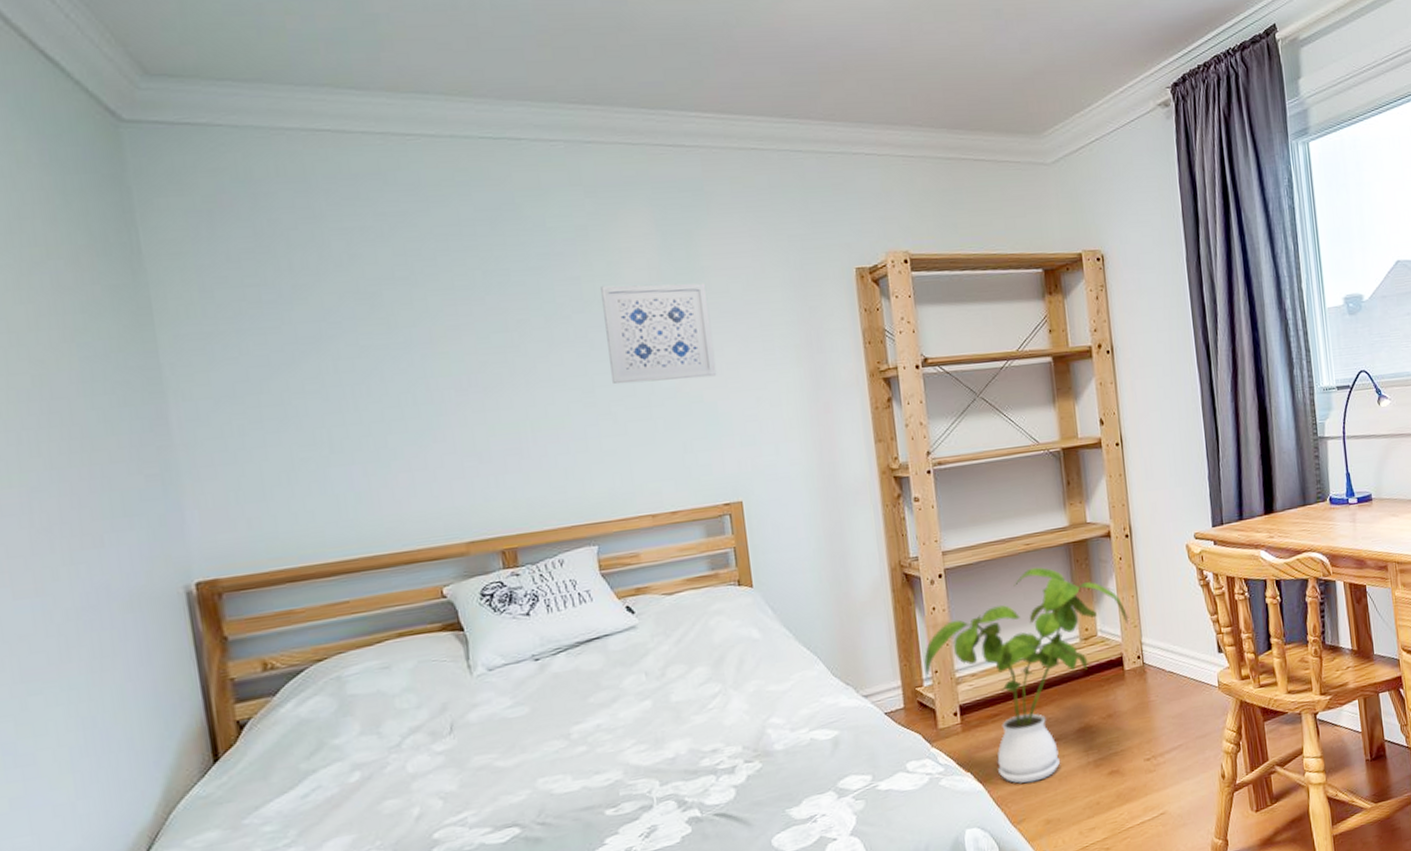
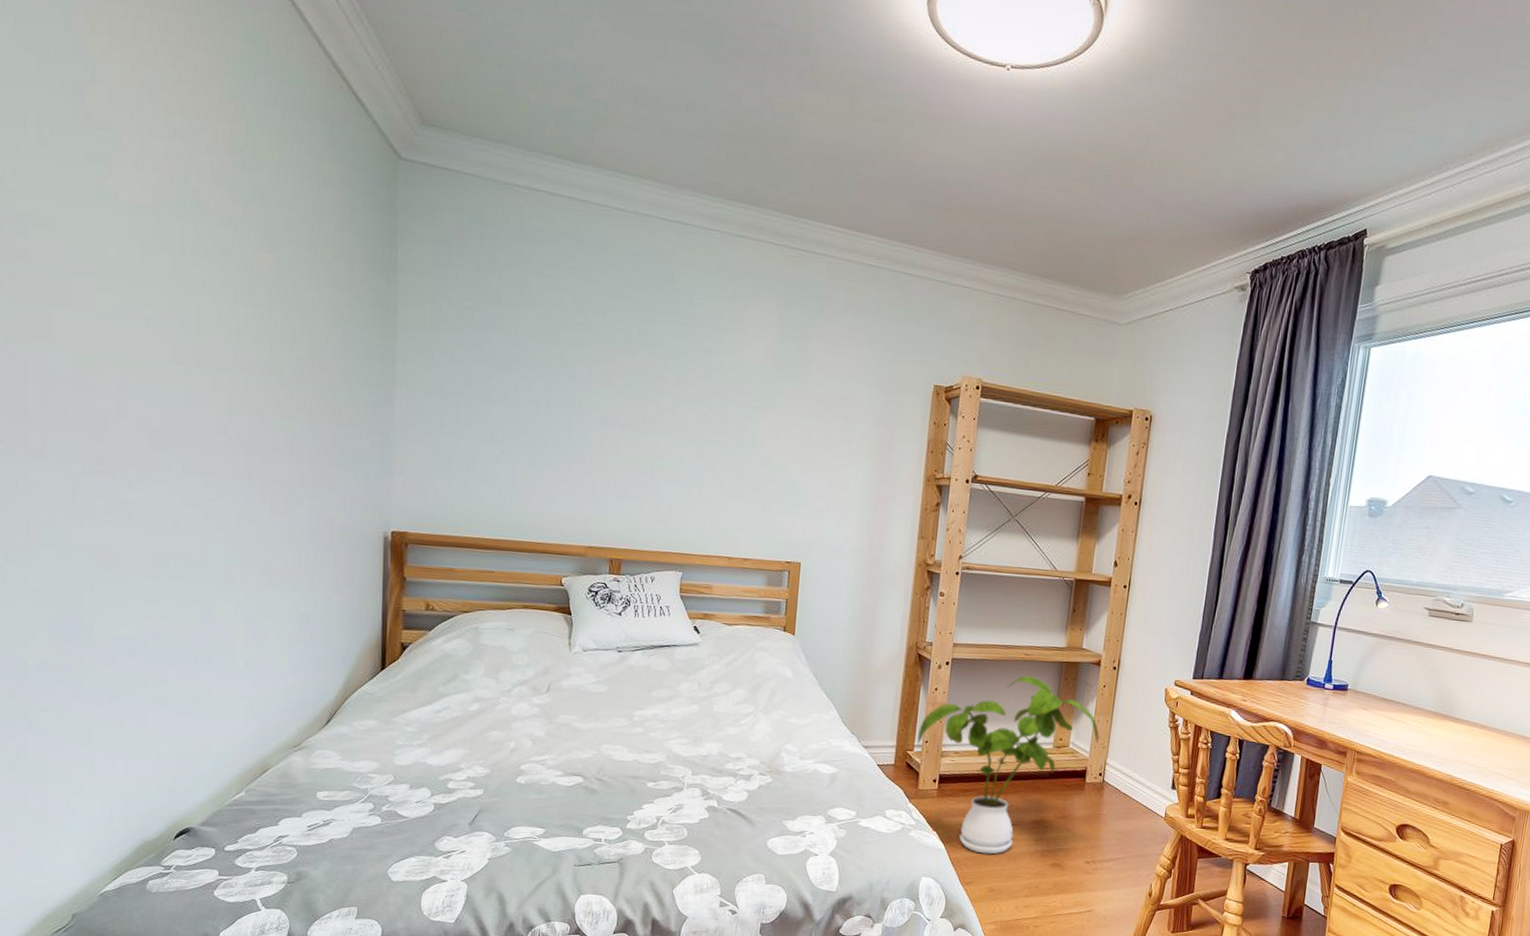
wall art: present [601,283,717,384] -> none [720,360,809,454]

